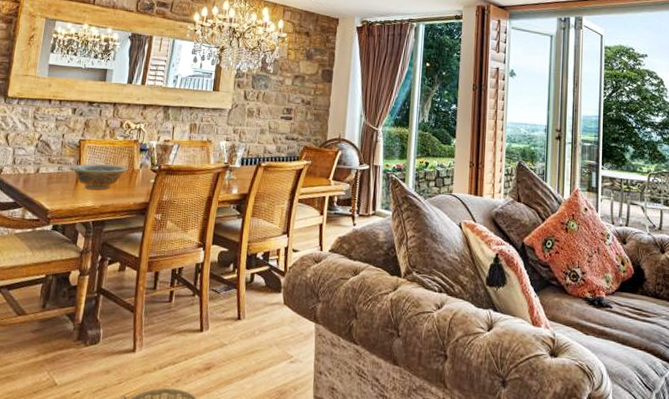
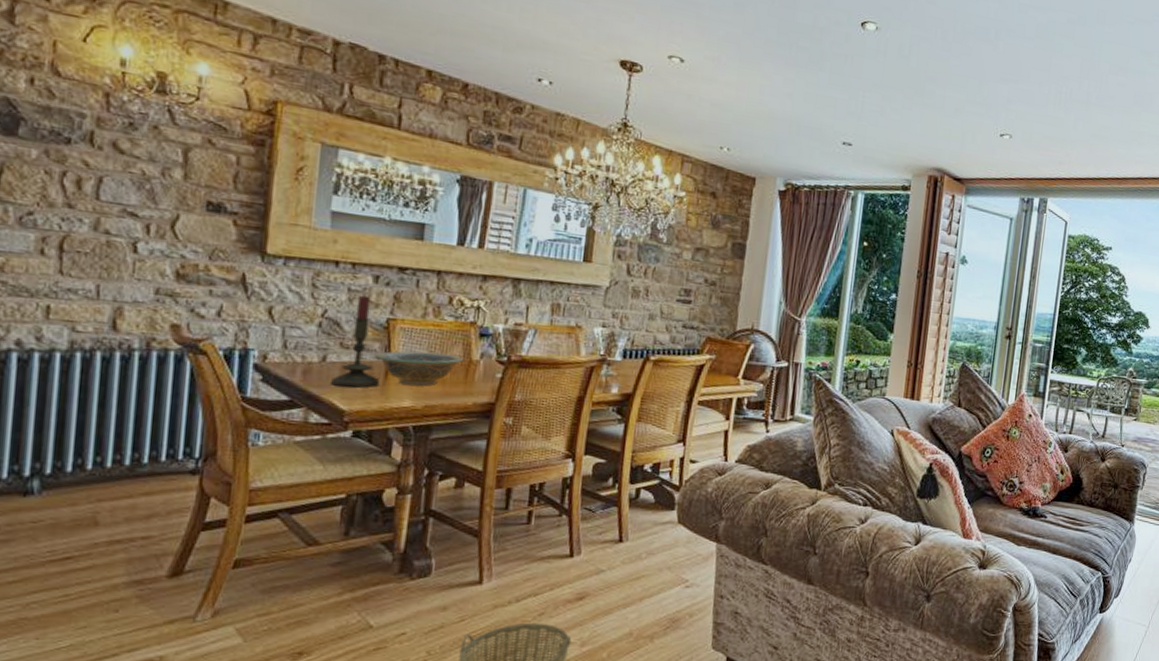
candle: none [41,122,73,192] -> present [331,294,380,388]

